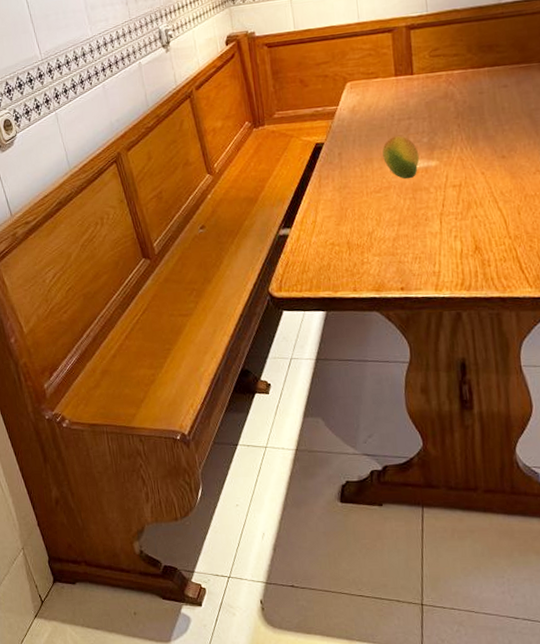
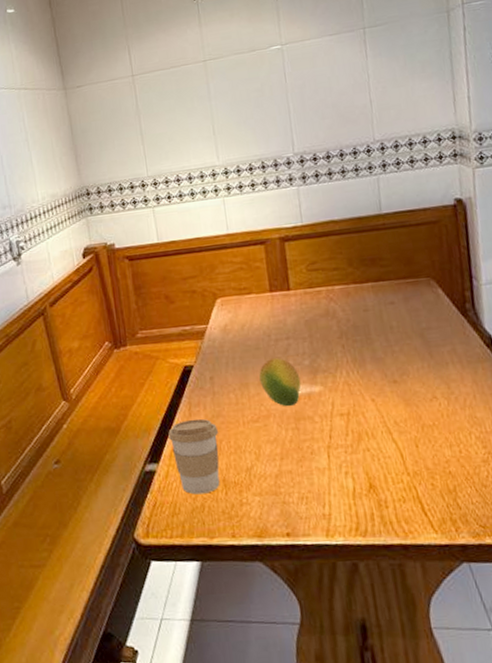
coffee cup: none [300,189,345,255] -> present [168,418,220,495]

